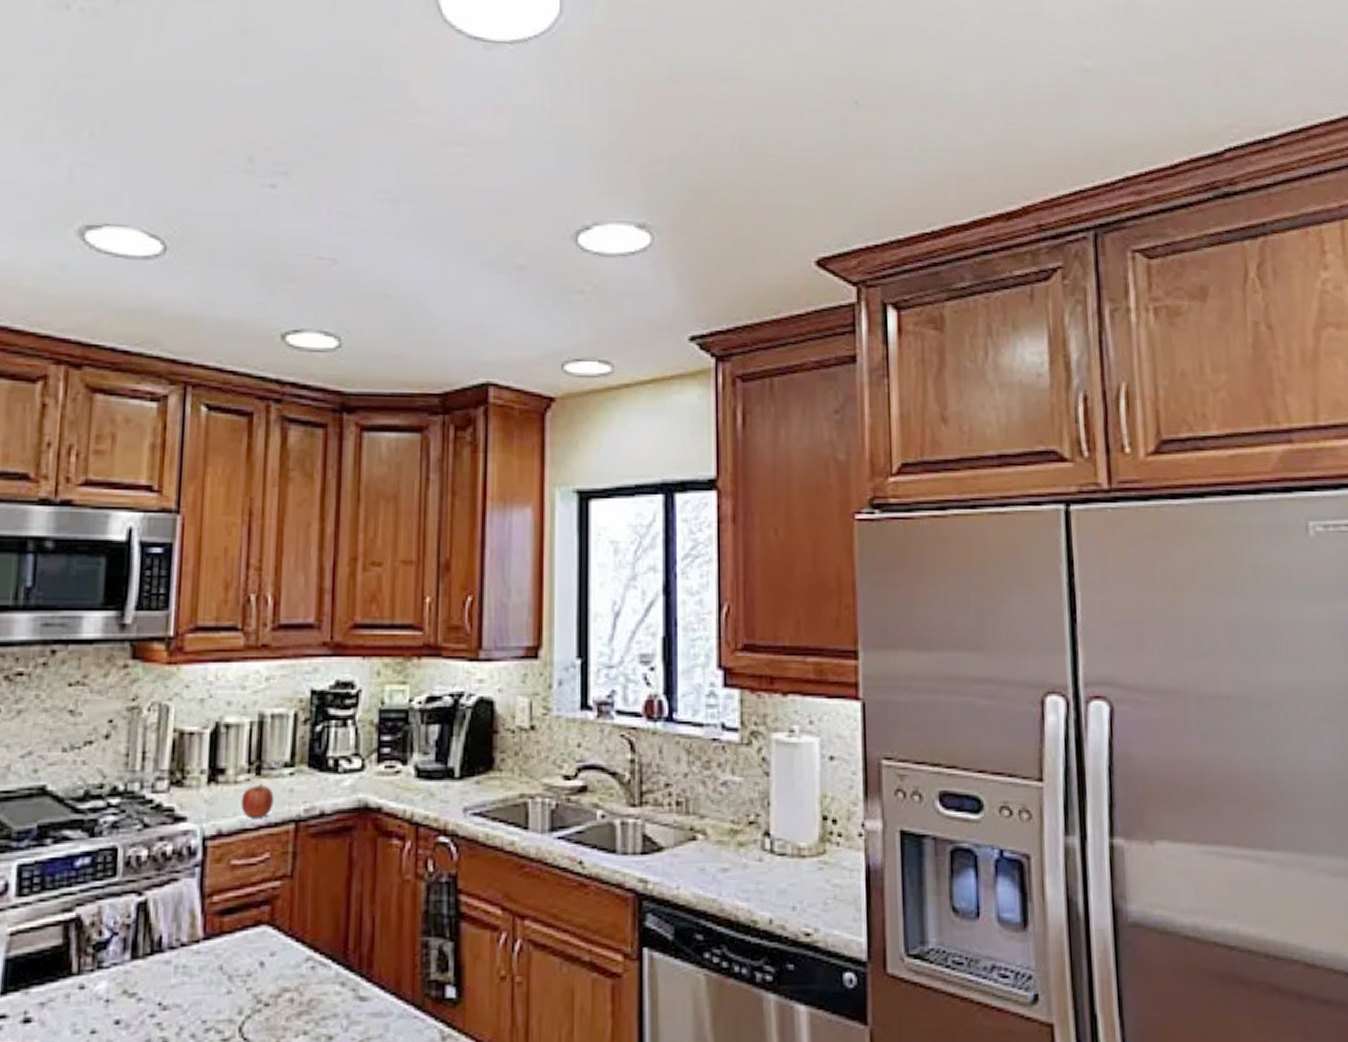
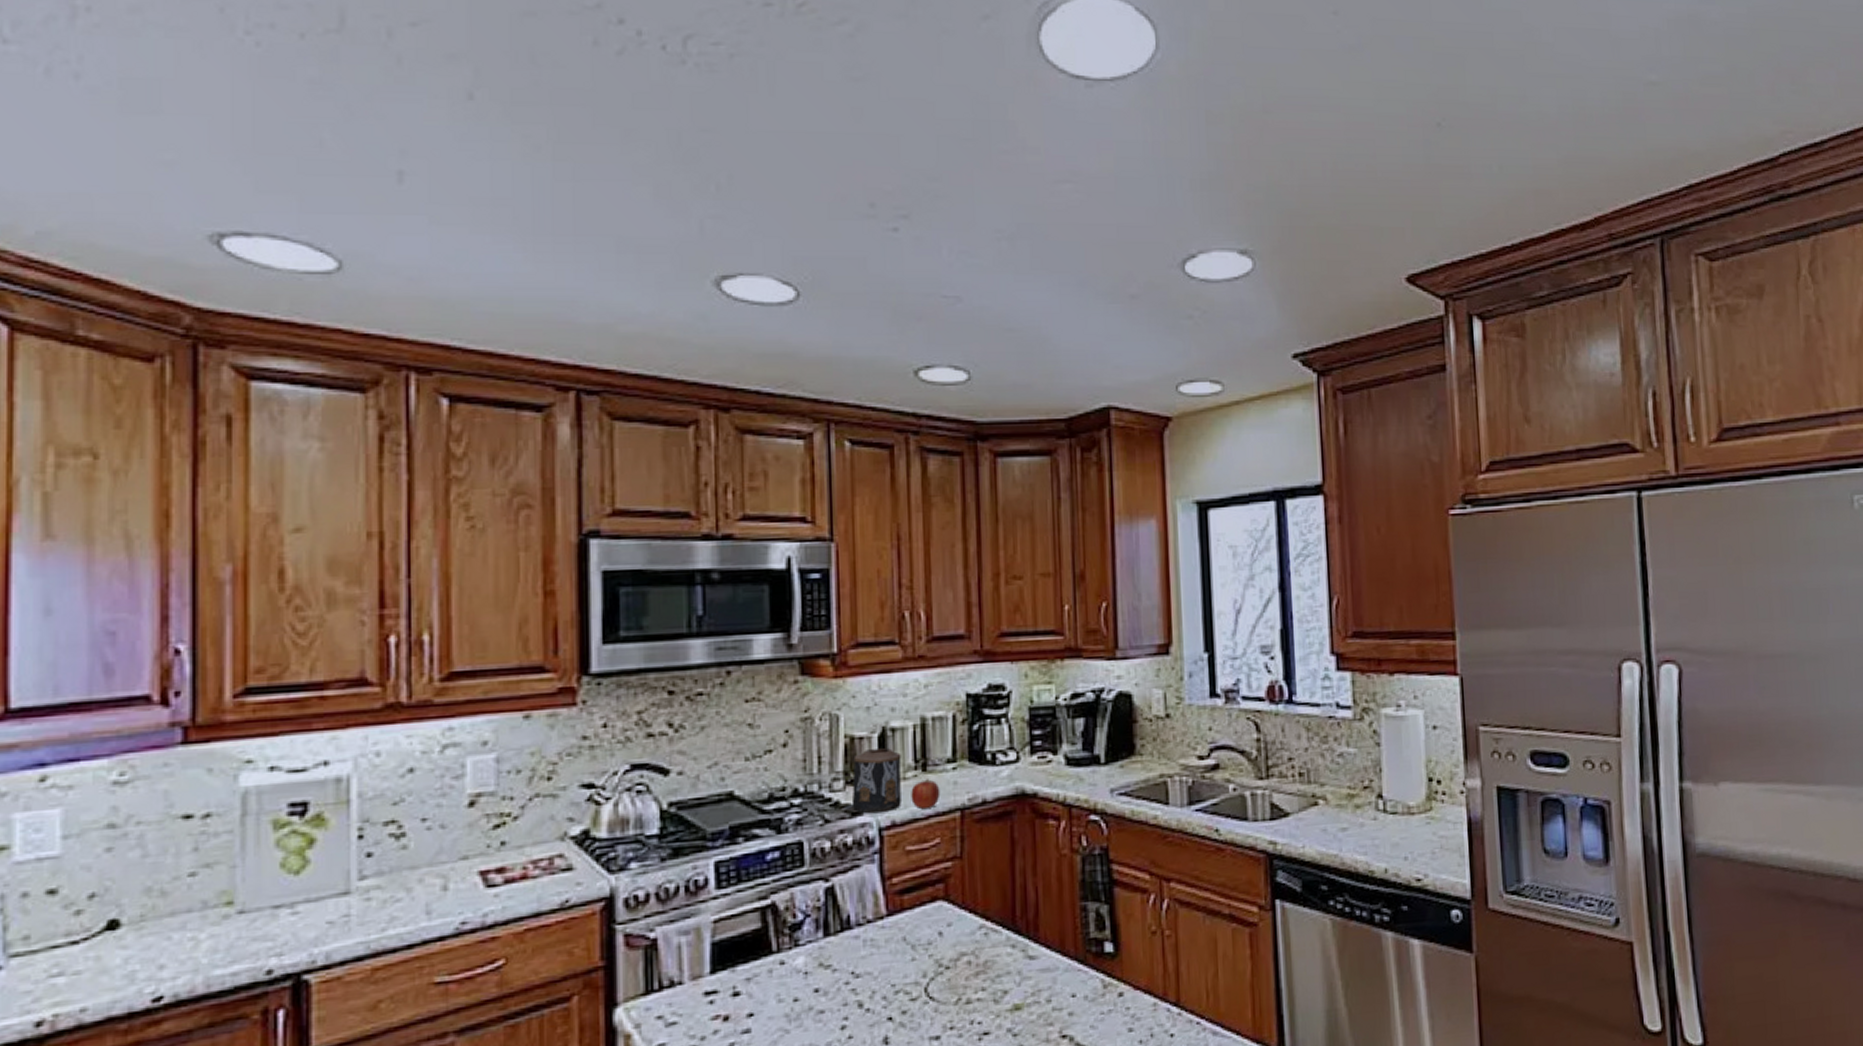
canister: none [165,747,234,820] -> present [843,748,902,814]

